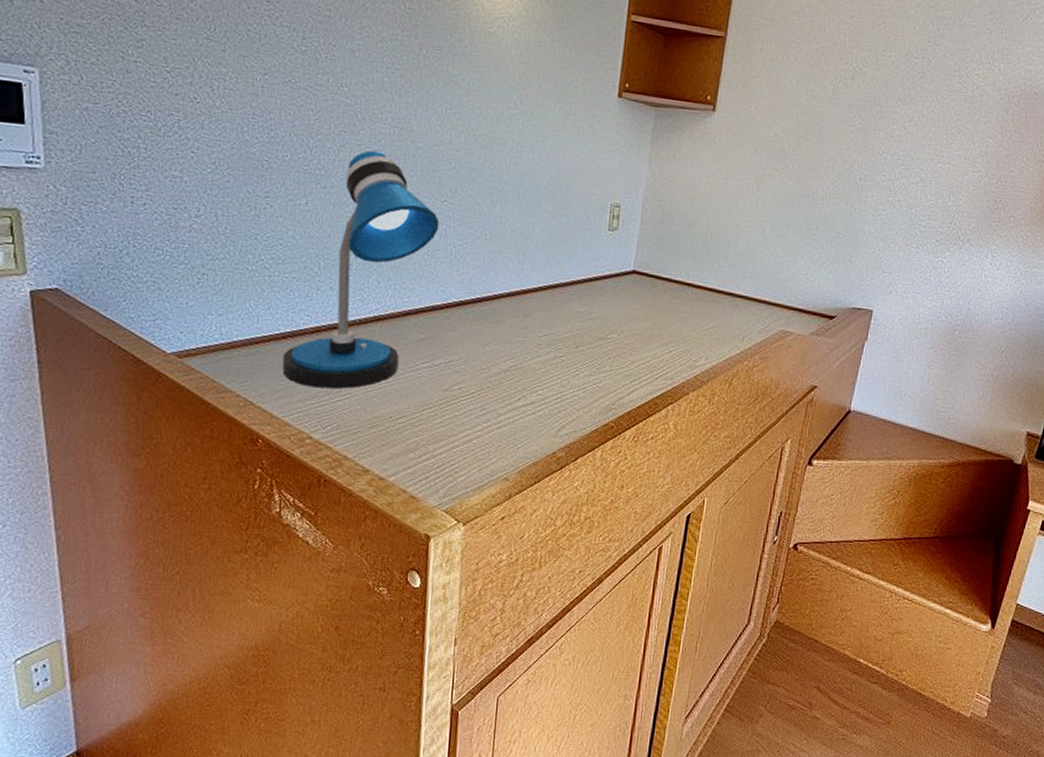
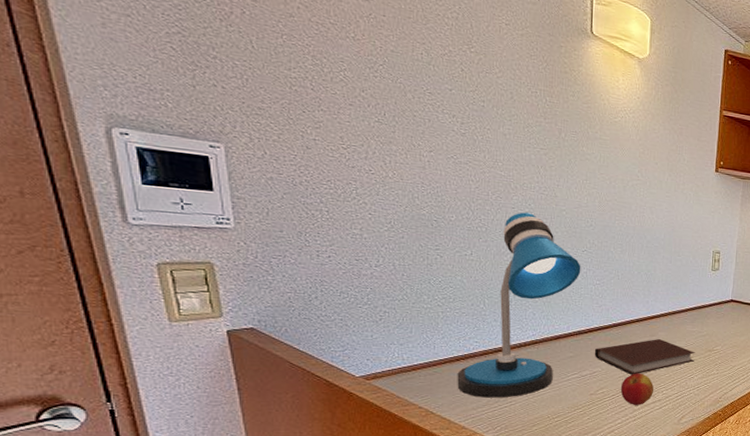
notebook: none [451,320,582,367] -> present [594,339,695,375]
apple: none [482,364,526,408] -> present [620,373,654,405]

